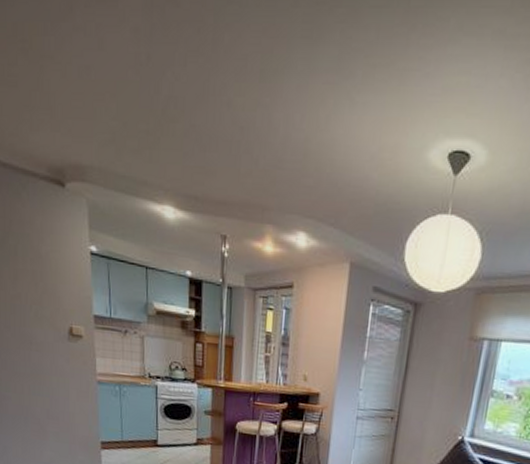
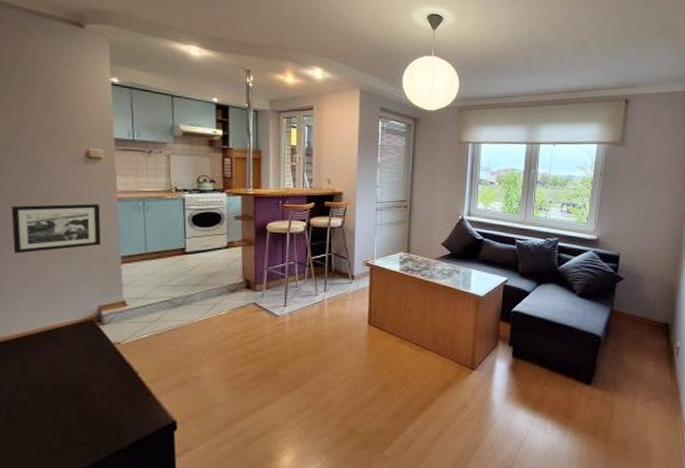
picture frame: none [11,381,84,429] -> present [11,203,101,254]

